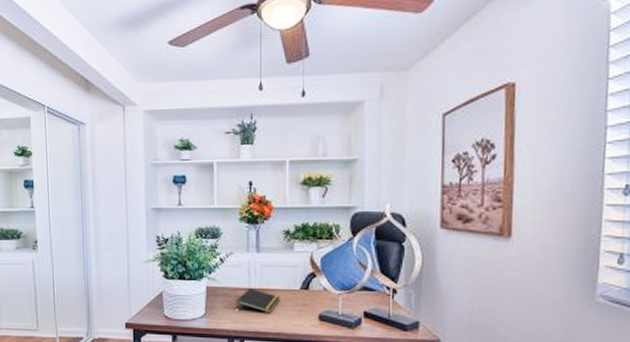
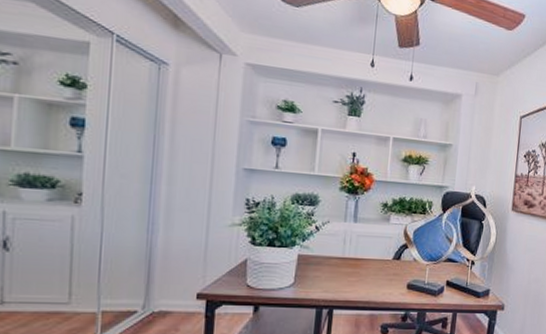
notepad: present [236,288,280,313] -> none [327,257,373,282]

